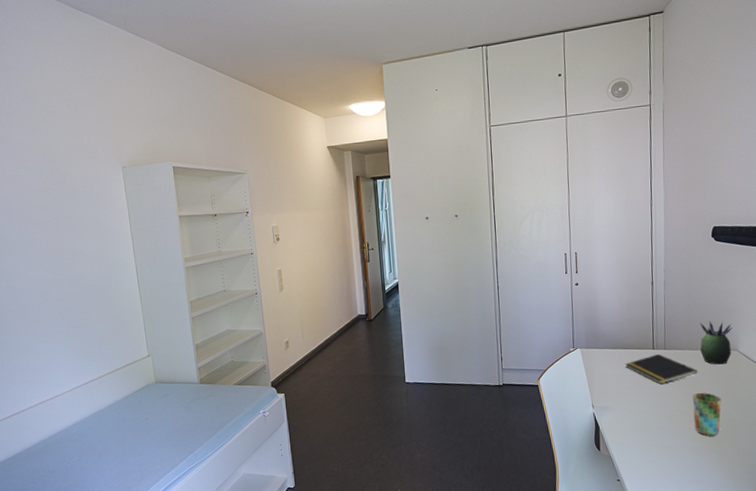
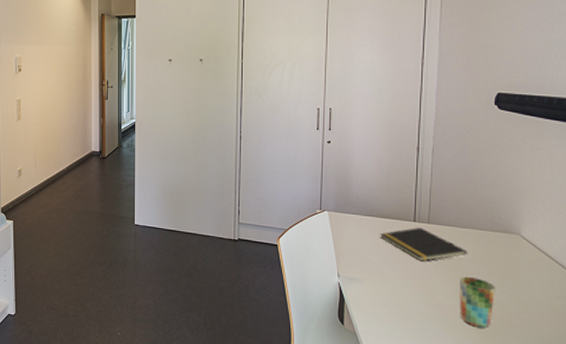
succulent plant: present [700,321,732,365] -> none [472,197,514,248]

